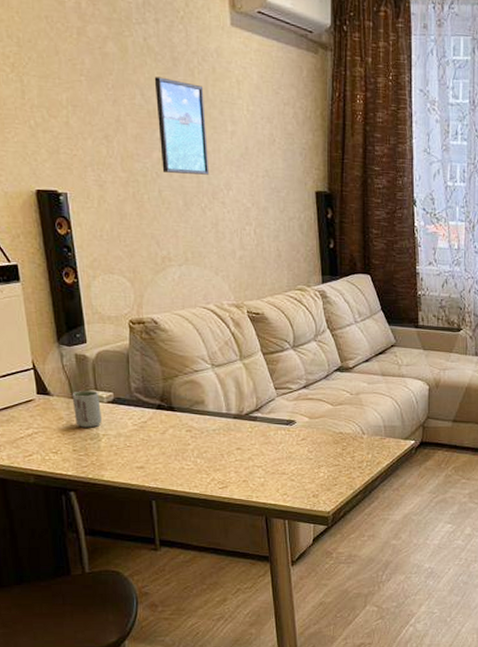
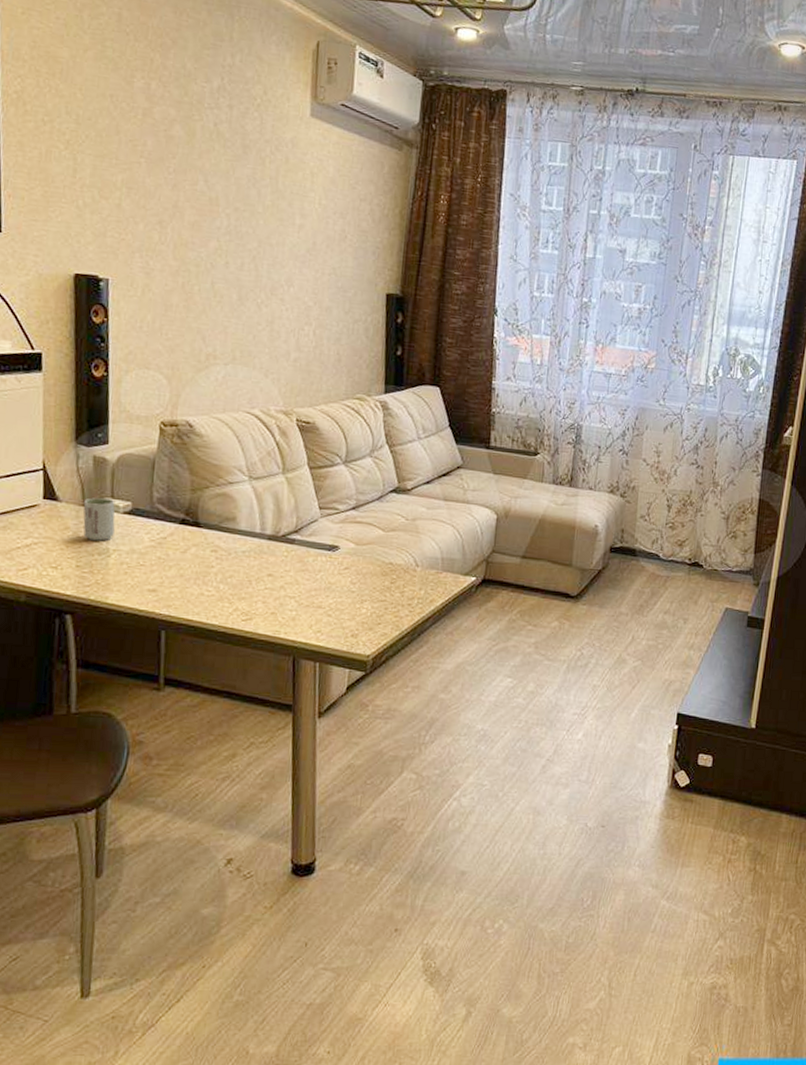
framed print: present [154,77,210,175] -> none [218,163,274,269]

